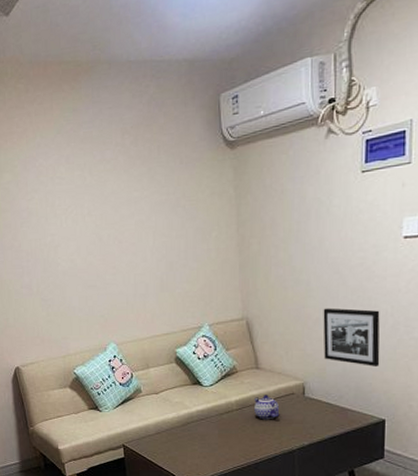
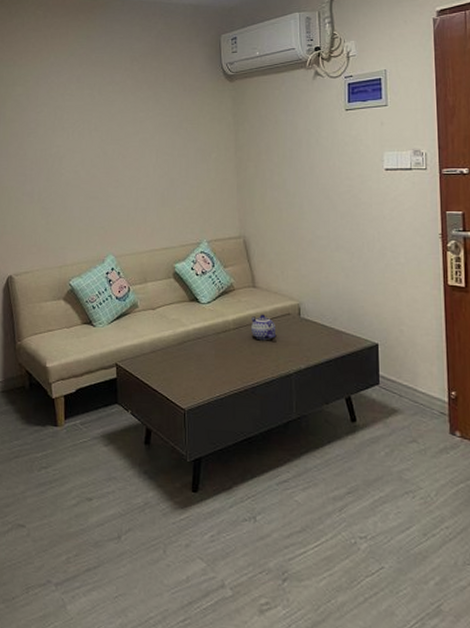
picture frame: present [323,307,380,366] -> none [315,230,370,290]

